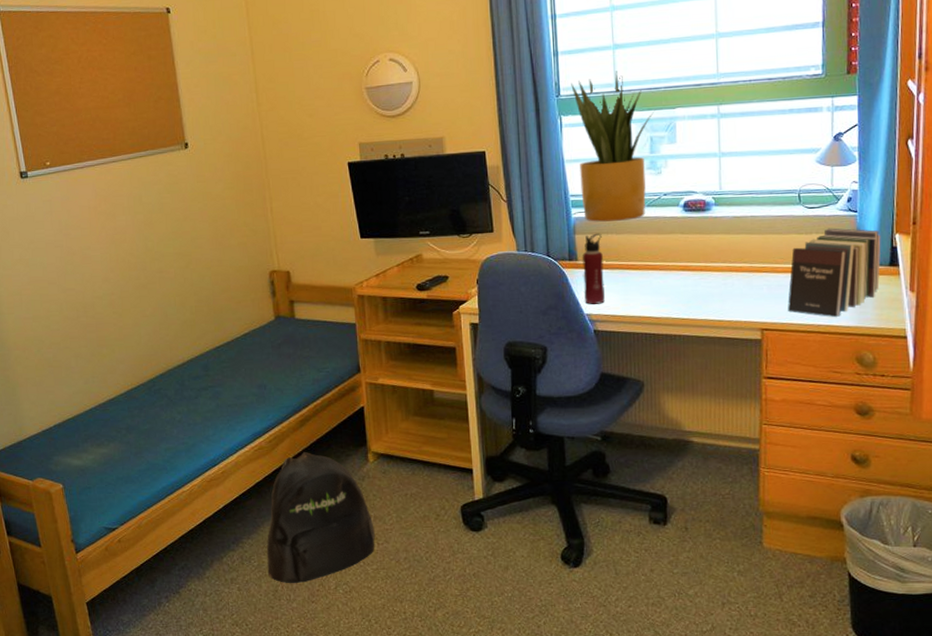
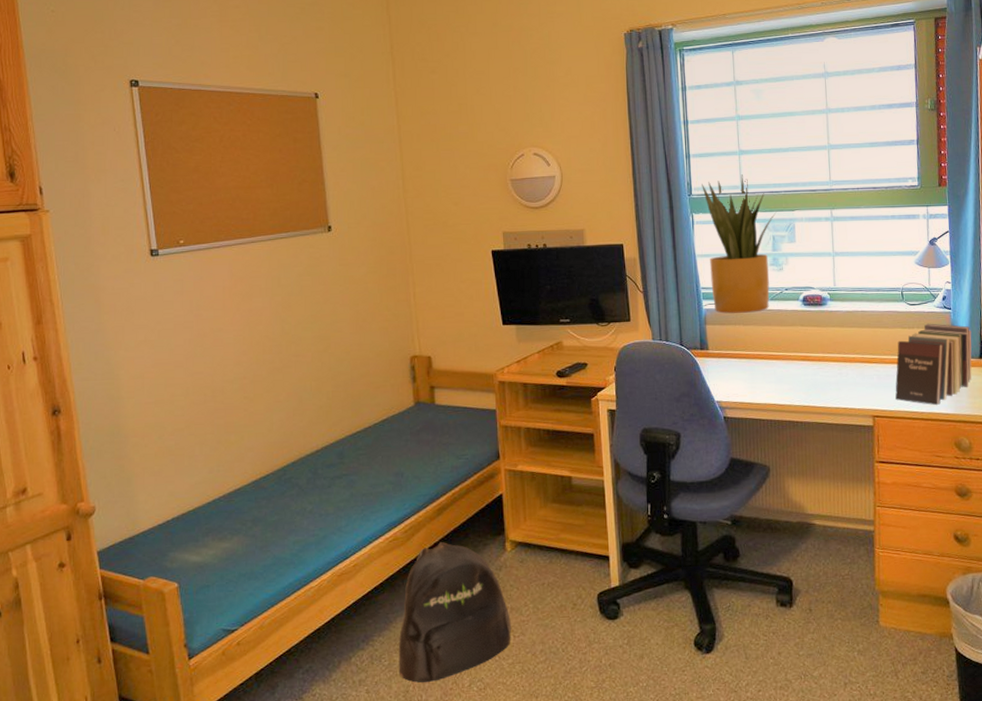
water bottle: present [582,233,605,304] -> none [713,324,733,392]

